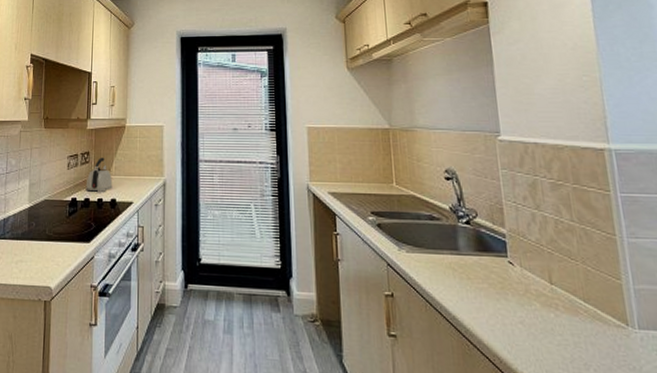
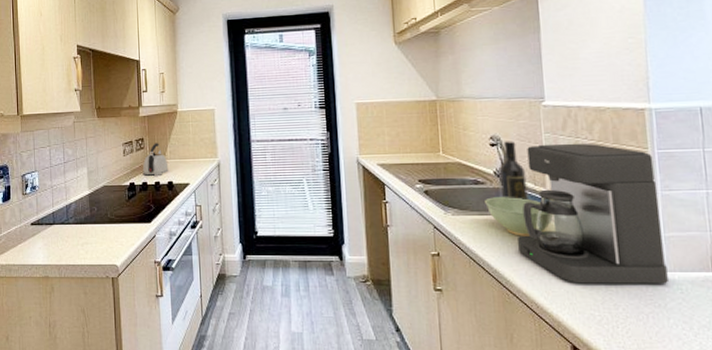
bowl: none [441,235,500,280] -> present [485,197,541,236]
wine bottle: none [455,175,487,239] -> present [499,141,528,200]
coffee maker: none [475,180,642,344] -> present [516,143,668,284]

